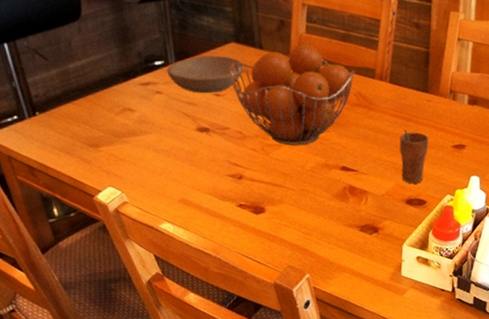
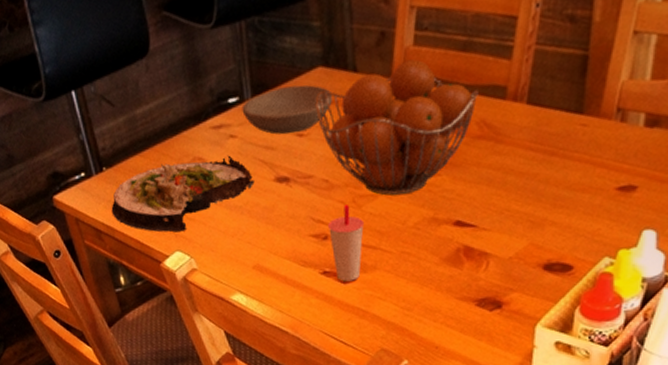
salad plate: none [44,107,179,171] -> present [111,155,255,233]
cup: none [242,152,272,213] -> present [328,205,365,282]
cup: present [399,129,429,184] -> none [537,167,582,243]

